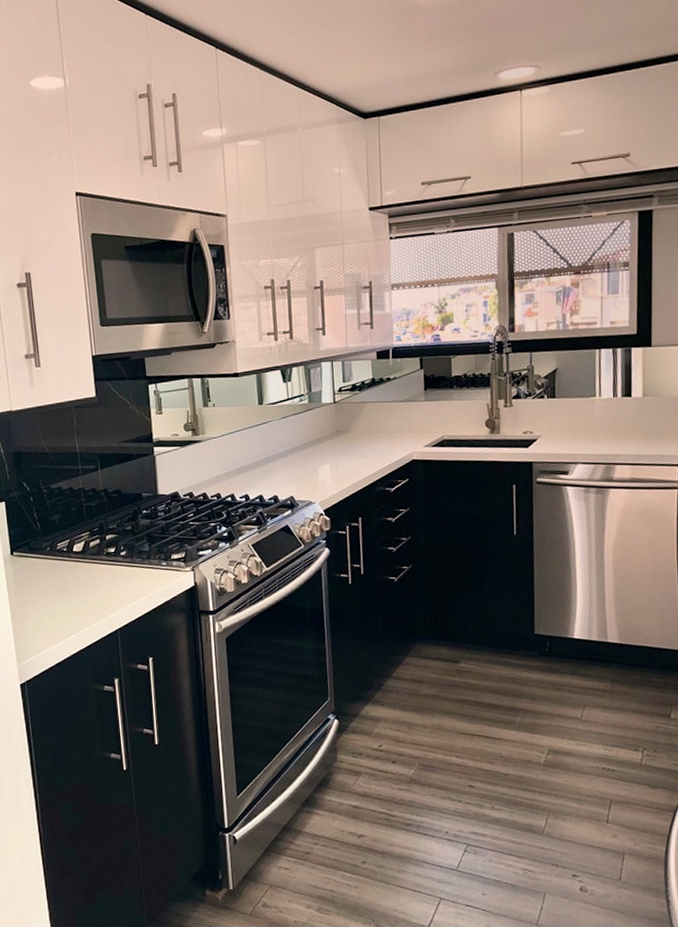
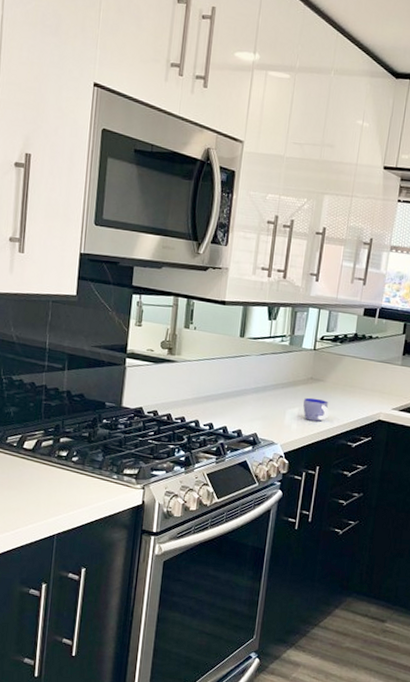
cup: none [332,450,362,474] -> present [303,397,329,422]

